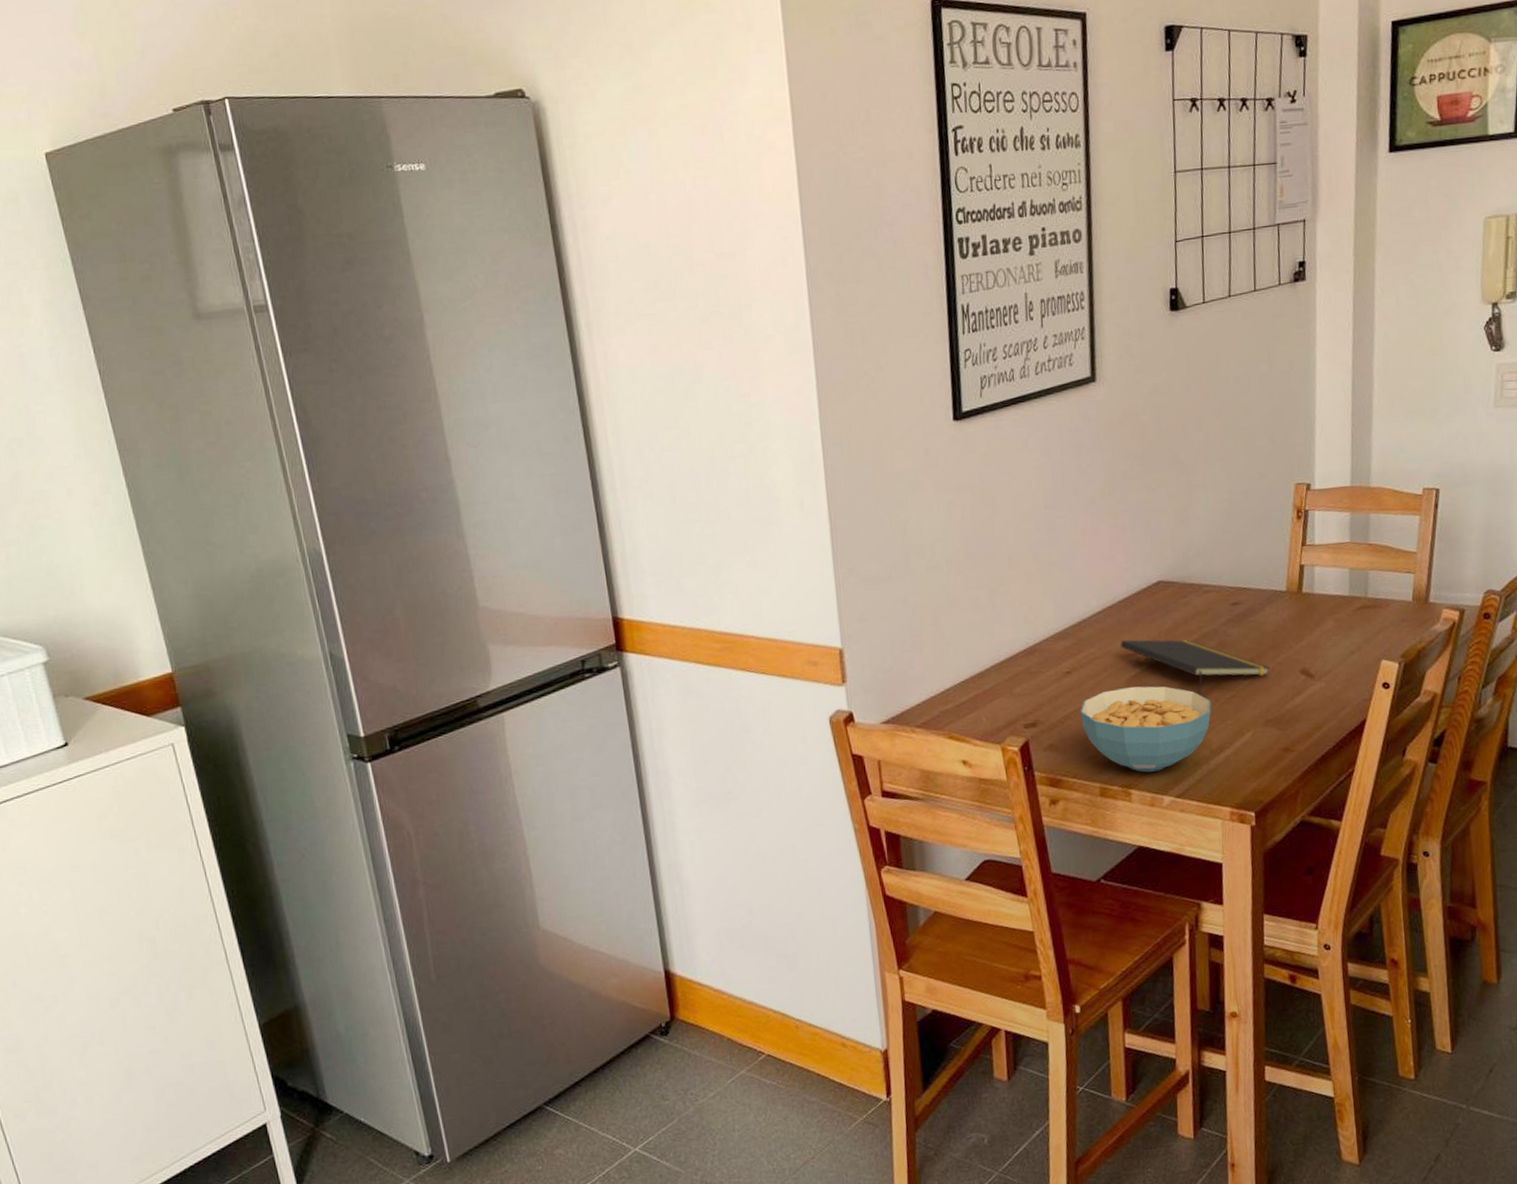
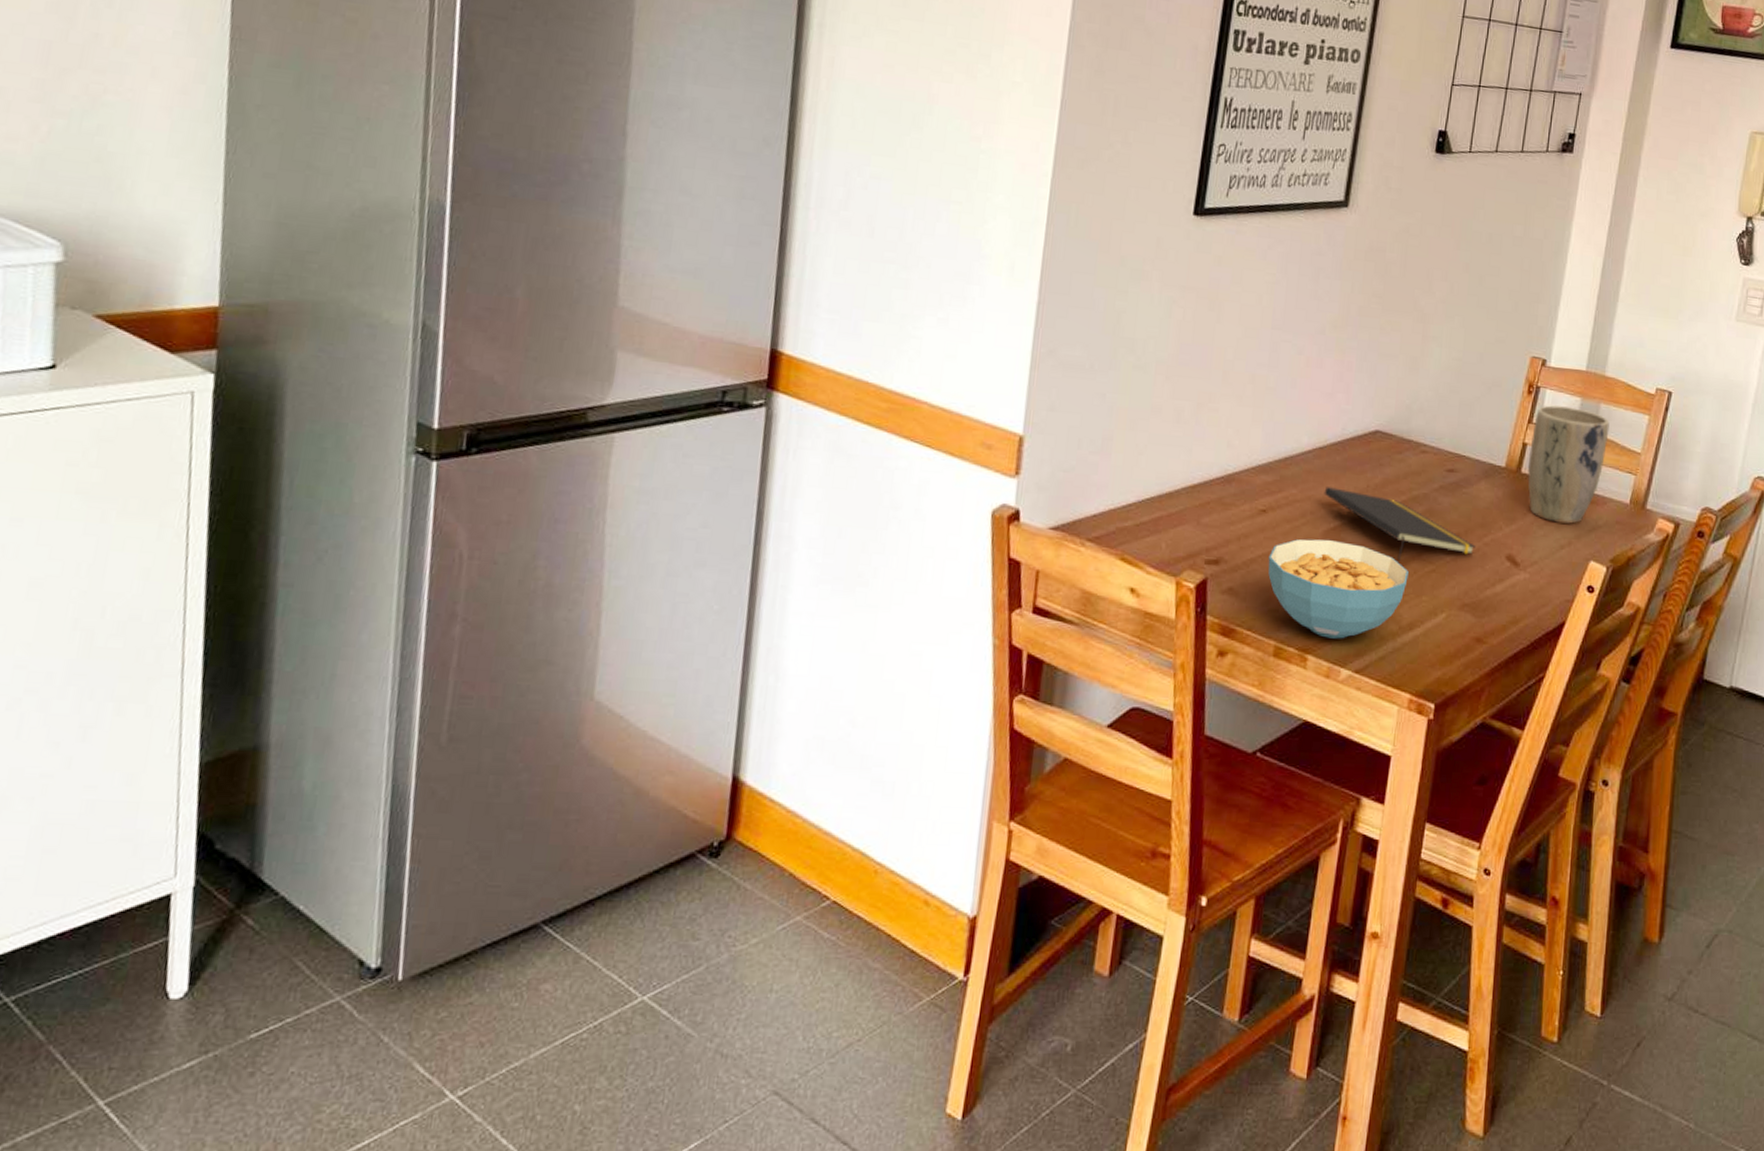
plant pot: none [1307,522,1382,632] -> present [1527,405,1610,524]

